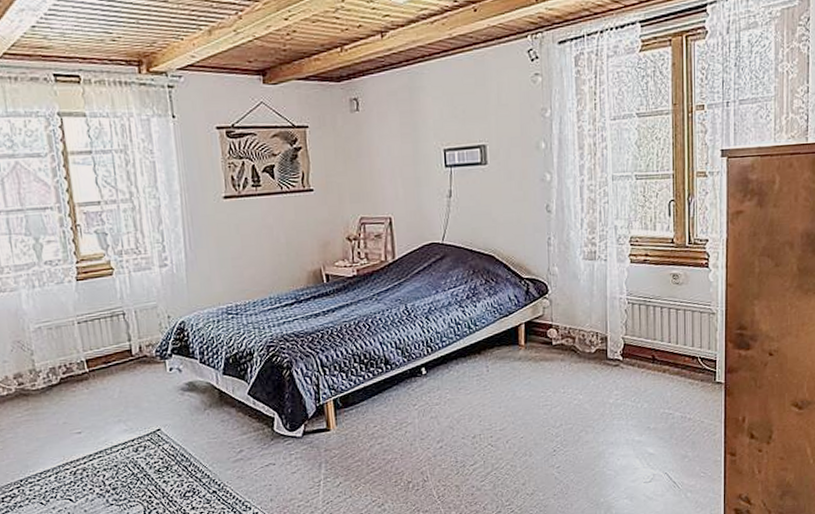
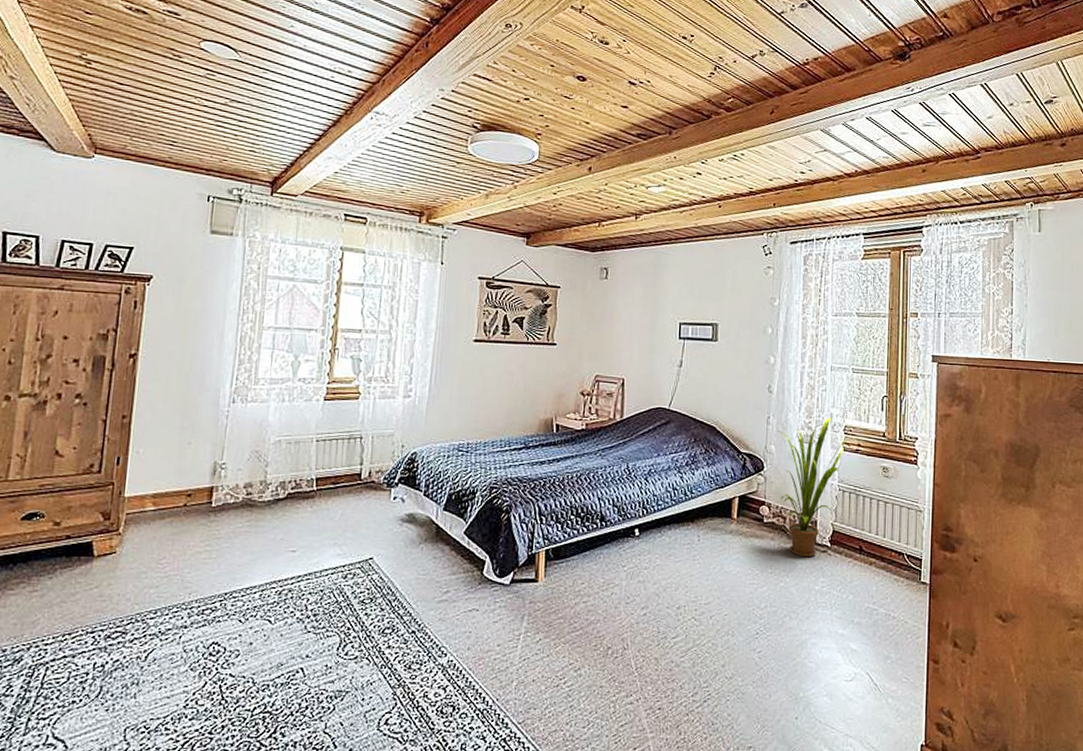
house plant: none [559,229,634,374] -> present [777,417,848,558]

